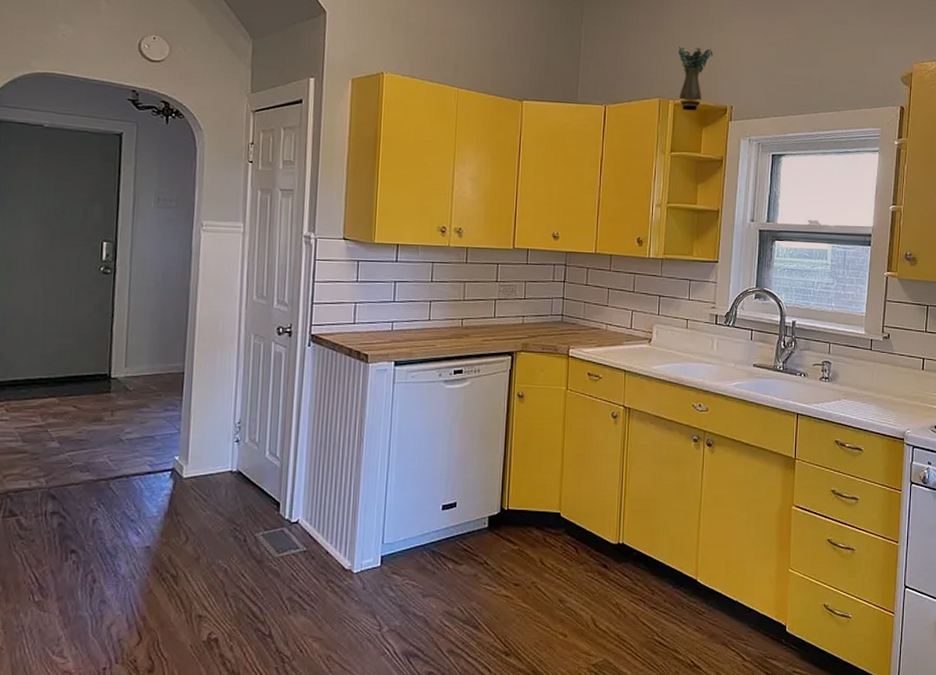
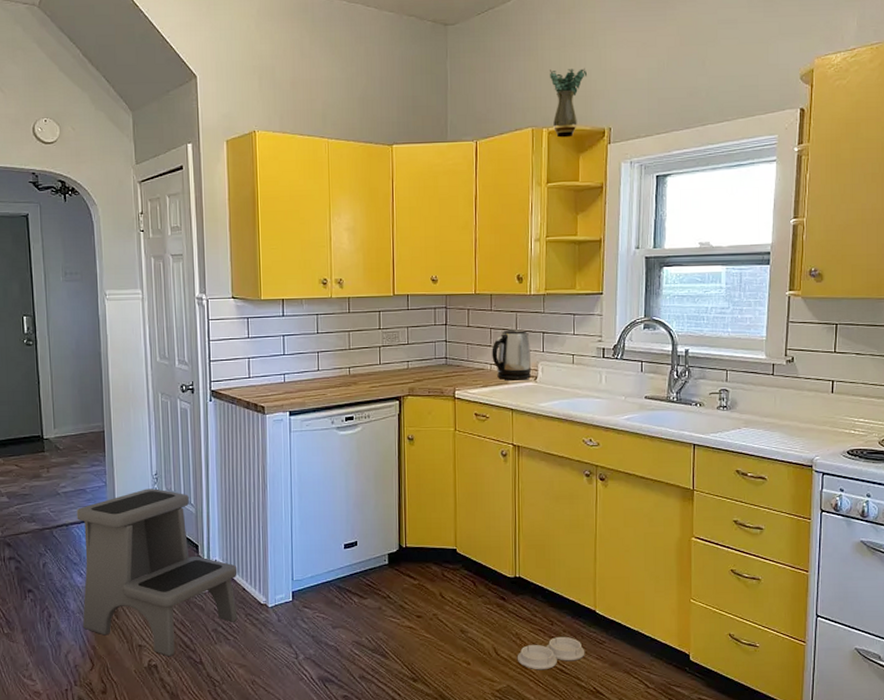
step stool: none [134,438,322,629] -> present [76,488,238,657]
kettle: none [608,290,647,342] -> present [492,328,532,381]
pet bowl: none [615,606,685,643] -> present [517,636,585,670]

